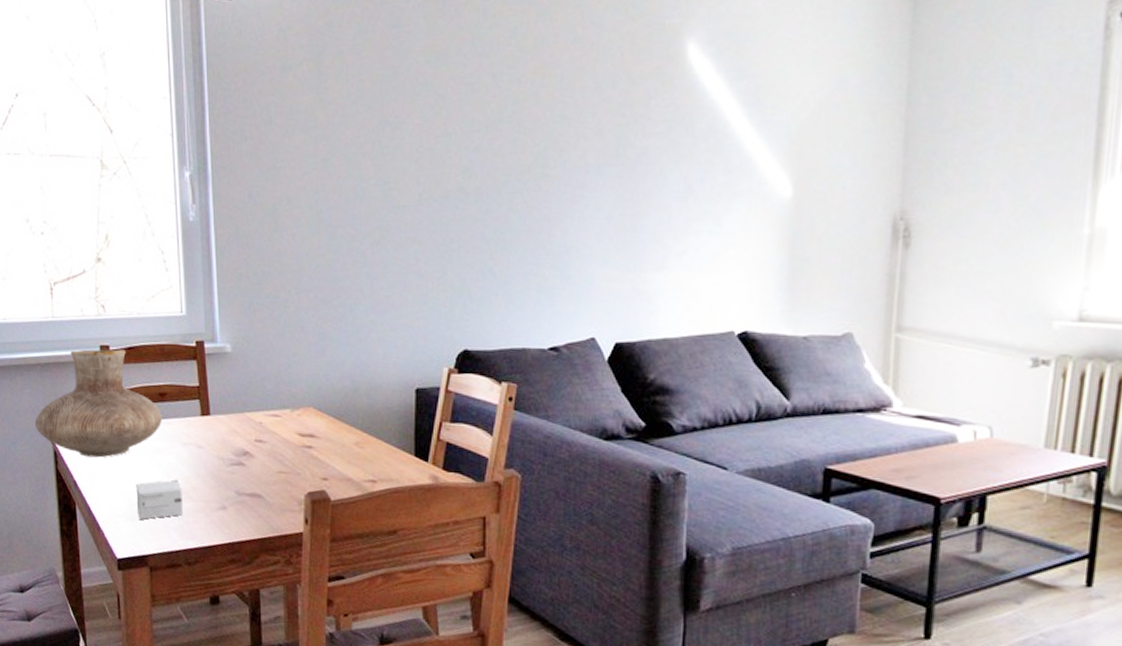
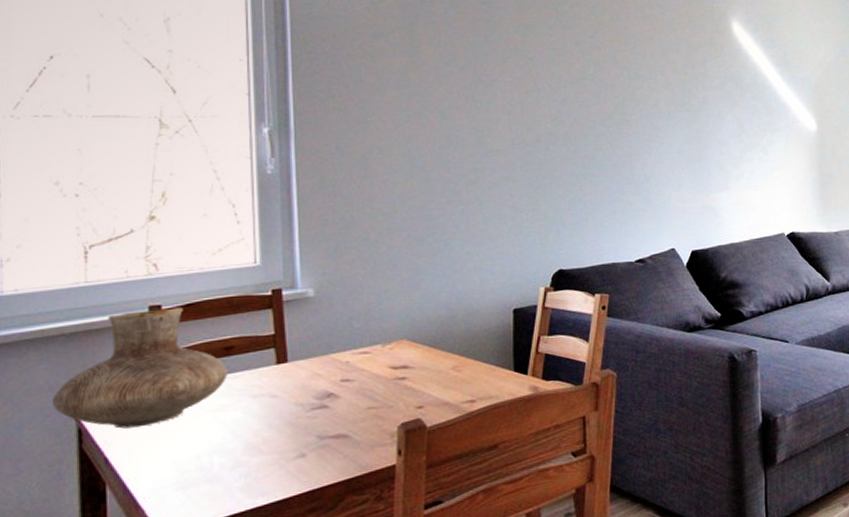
small box: present [136,479,182,519] -> none [190,435,251,486]

